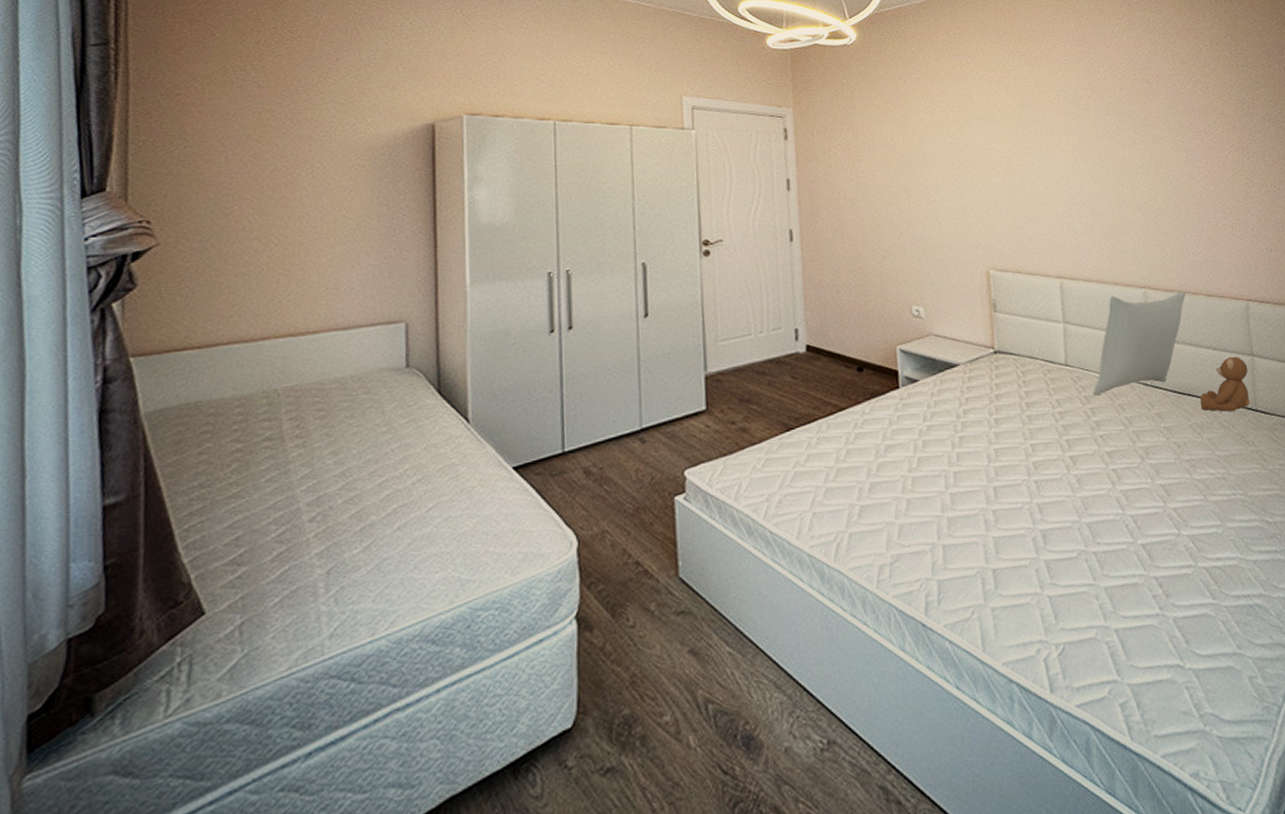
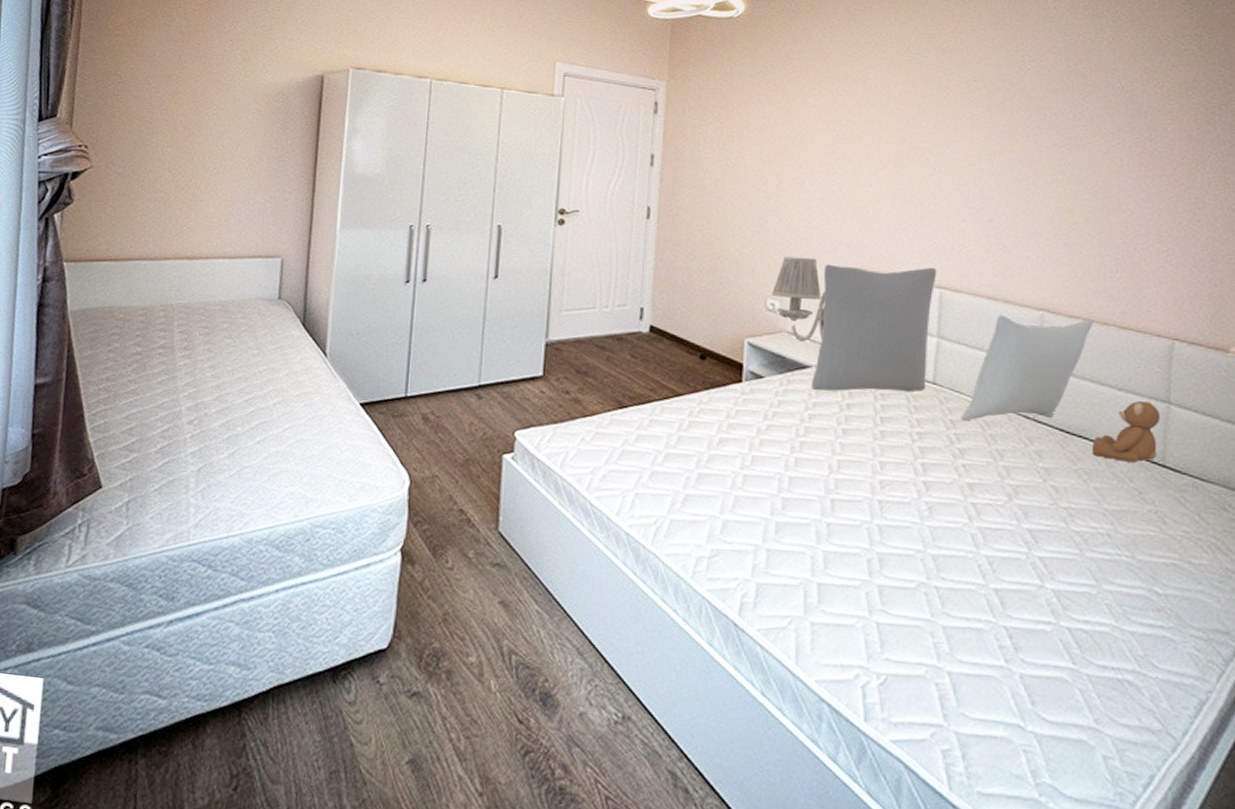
wall sconce: none [915,263,967,342] -> present [771,257,826,342]
pillow: none [958,260,1061,387] -> present [812,264,937,392]

